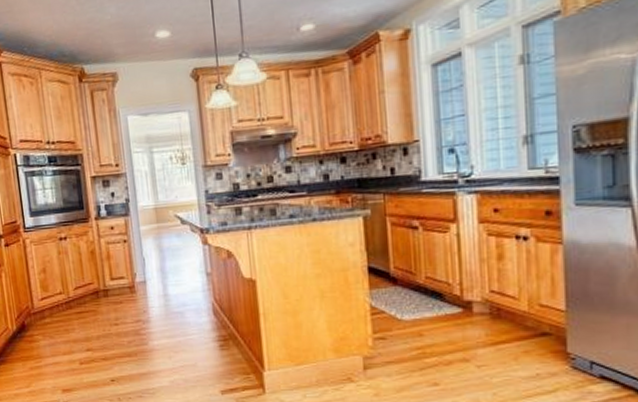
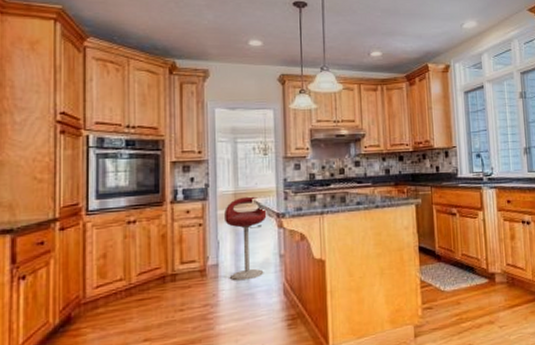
bar stool: none [147,210,192,299] -> present [224,196,267,281]

